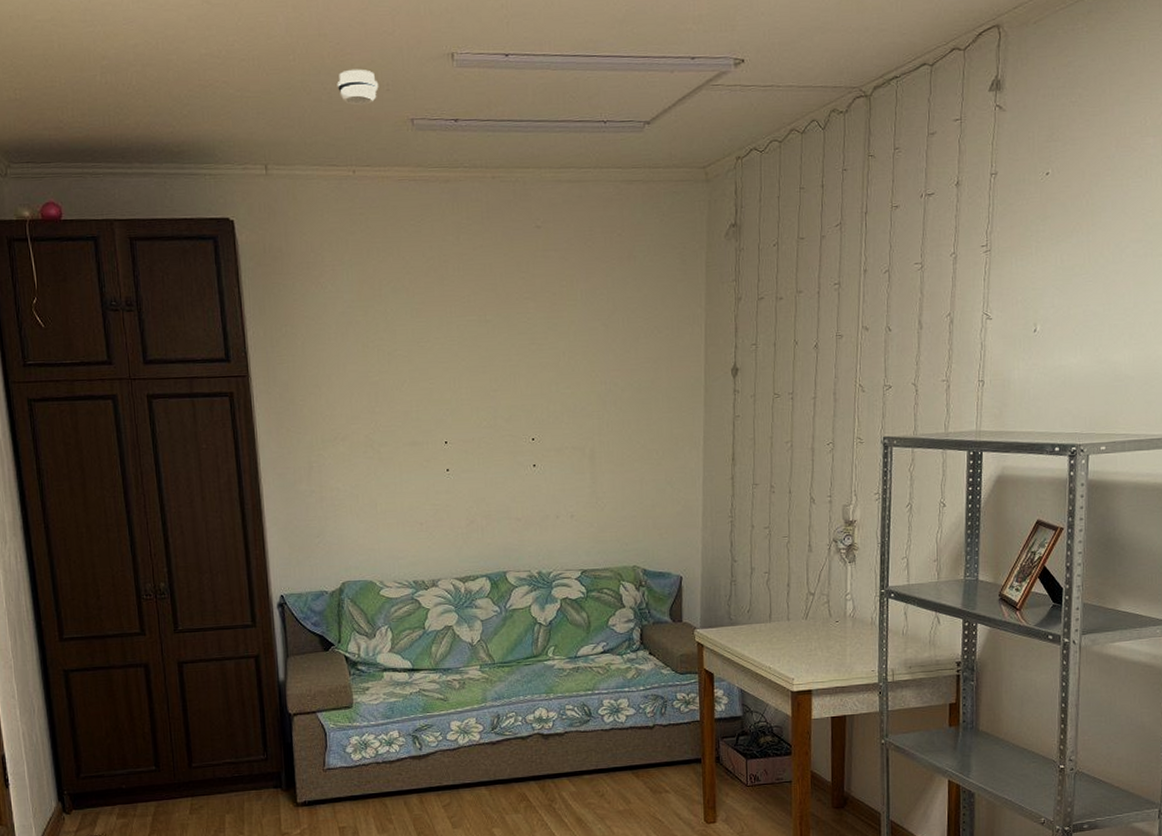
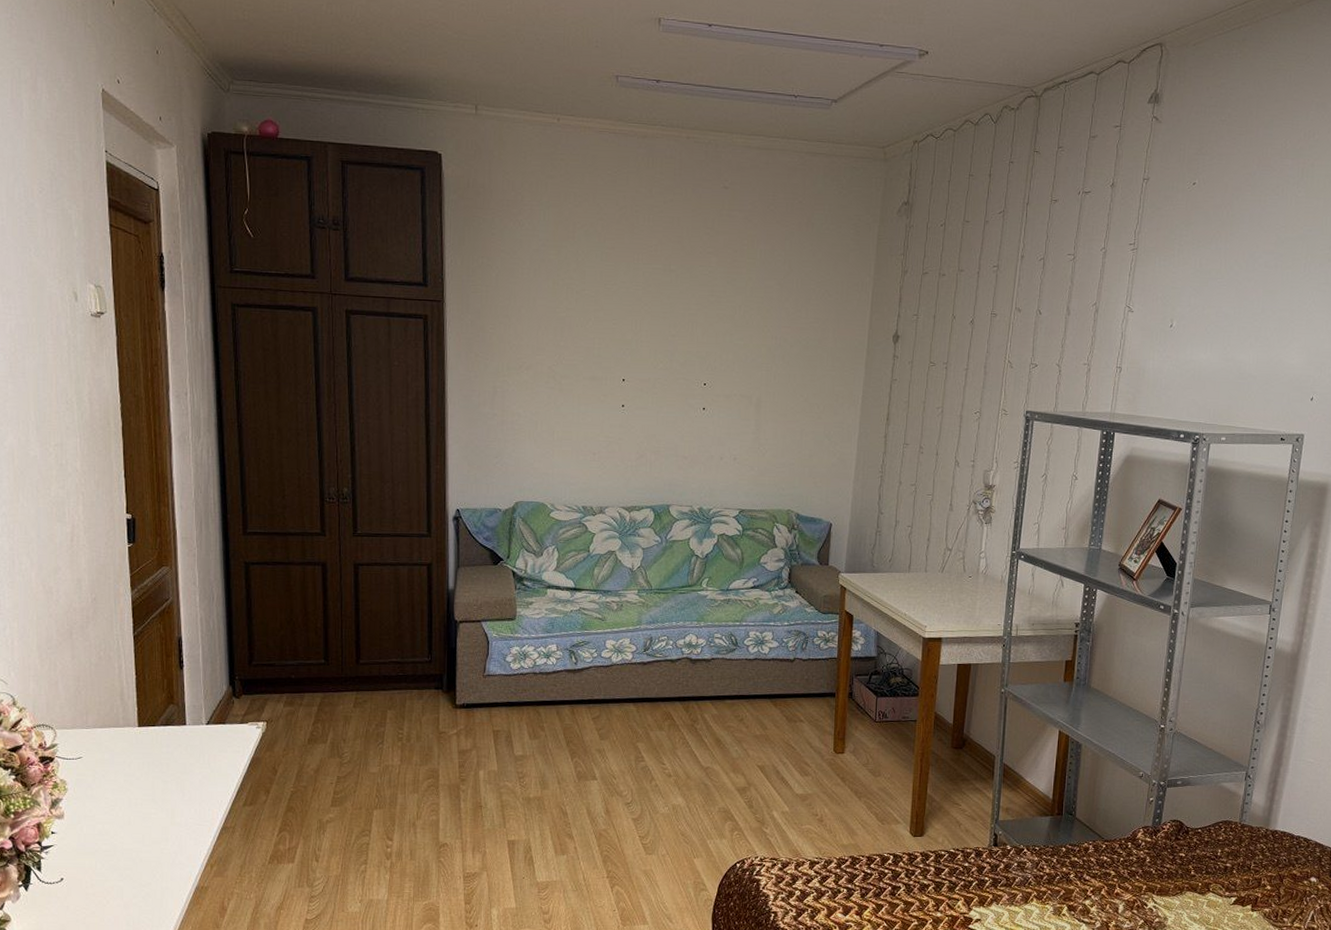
smoke detector: present [337,69,379,106] -> none [549,23,589,58]

